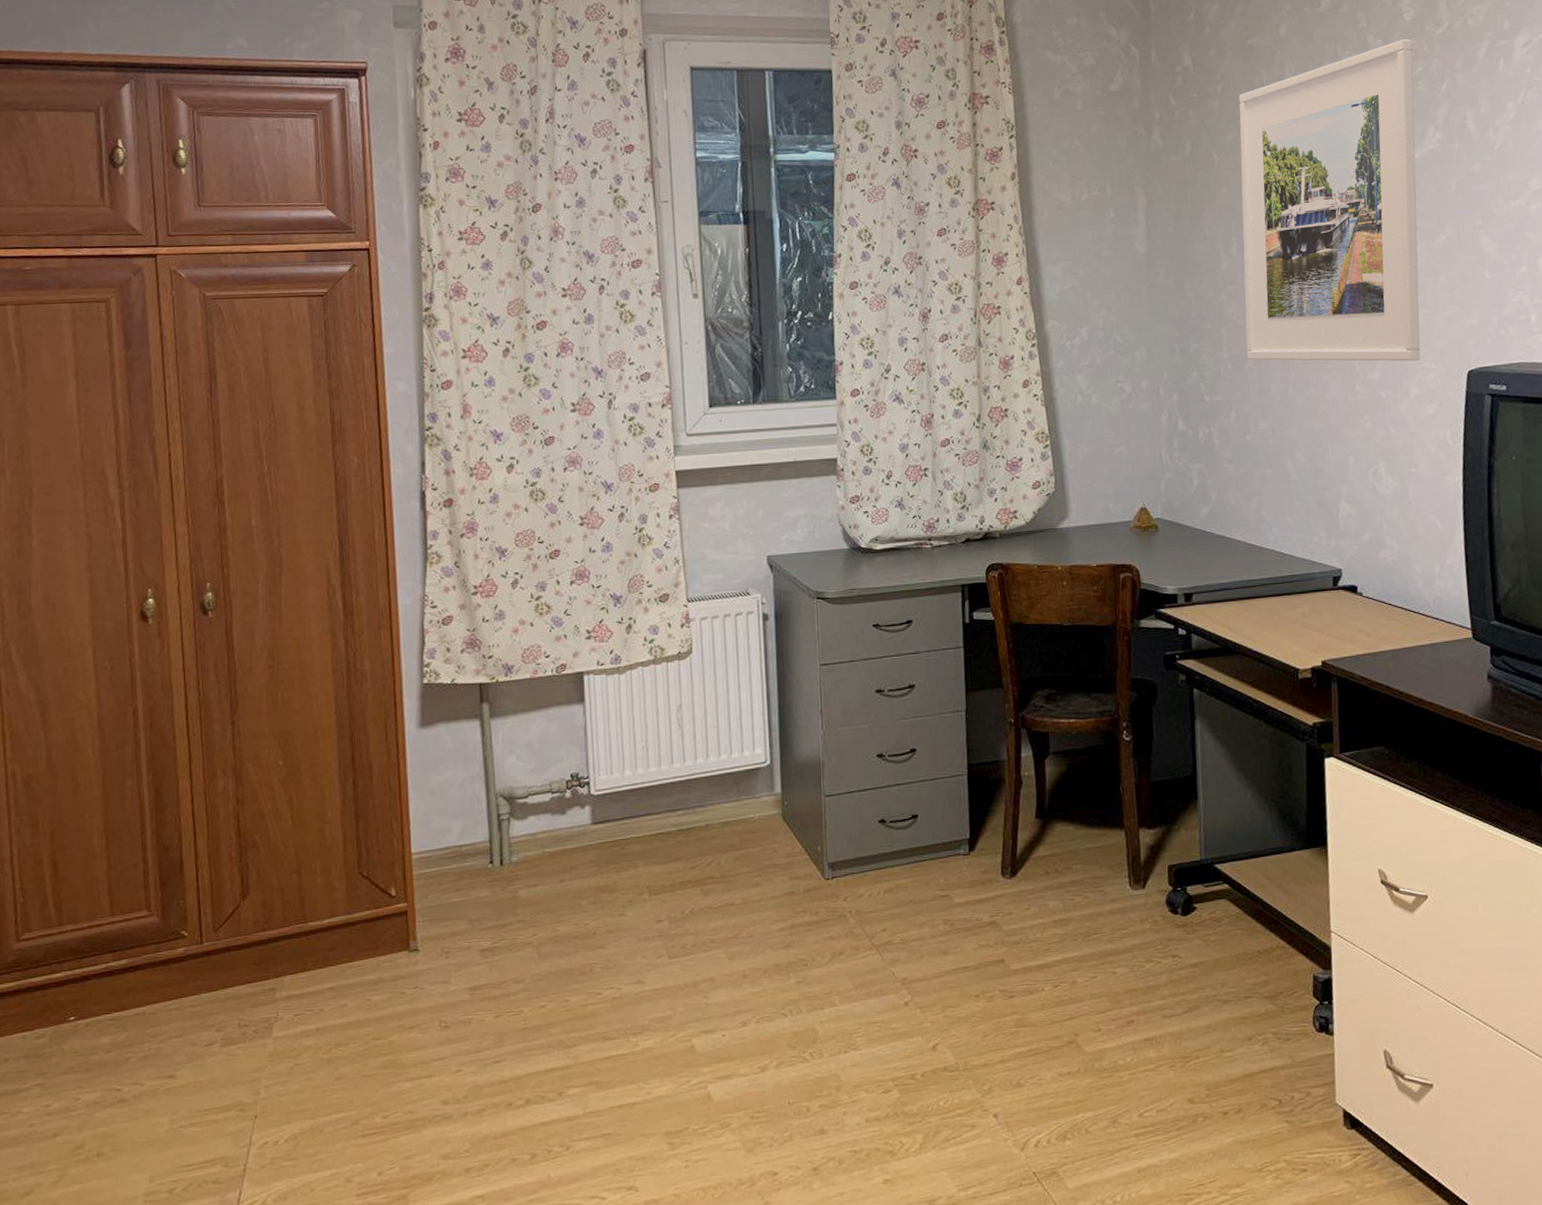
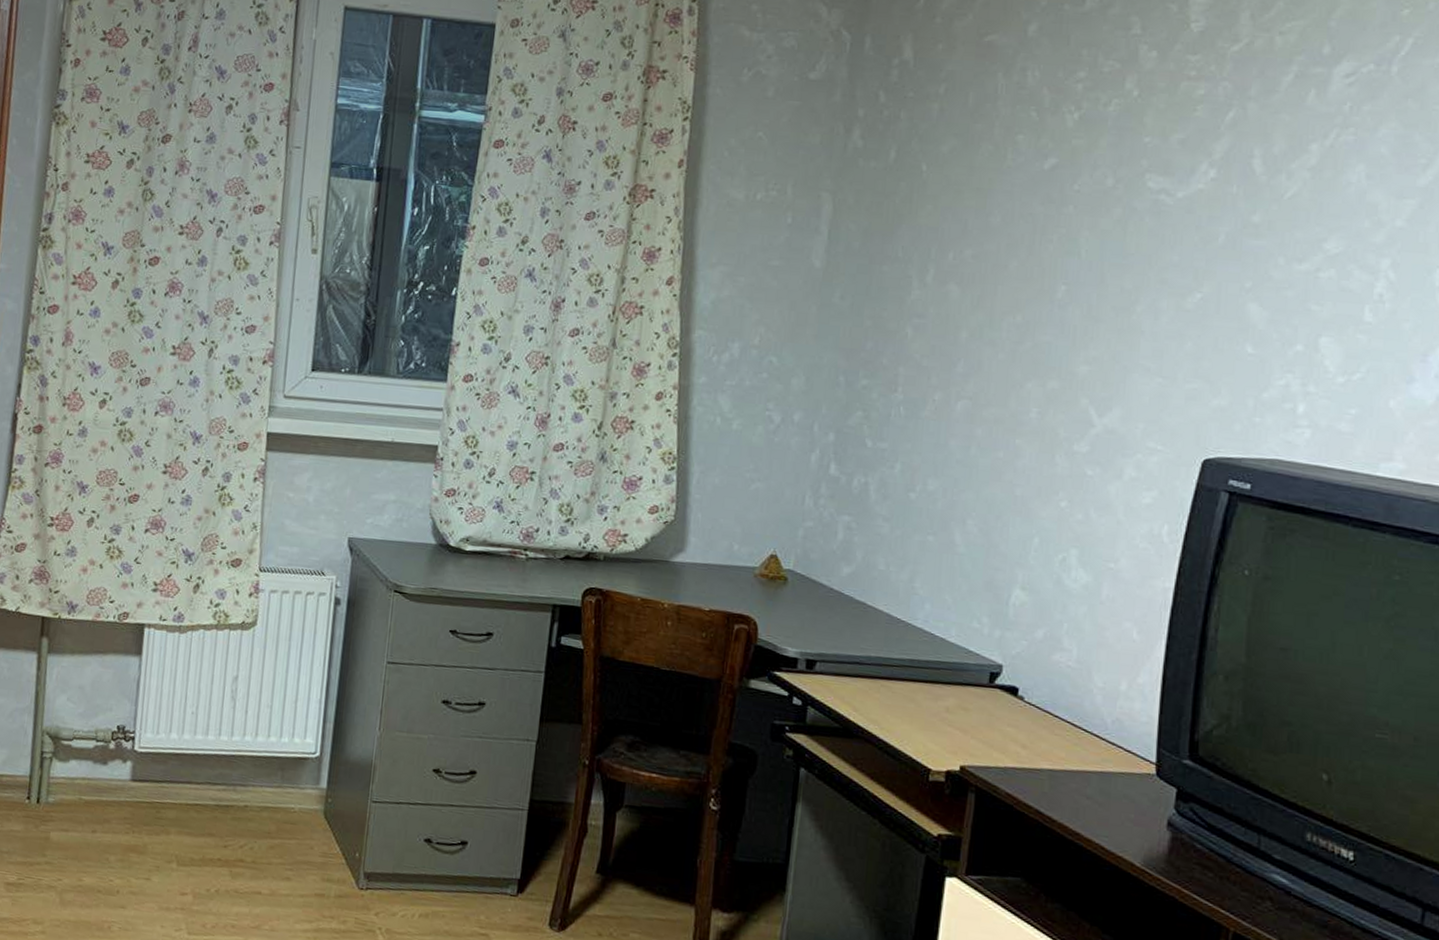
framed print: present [1239,38,1420,362] -> none [925,53,1197,438]

